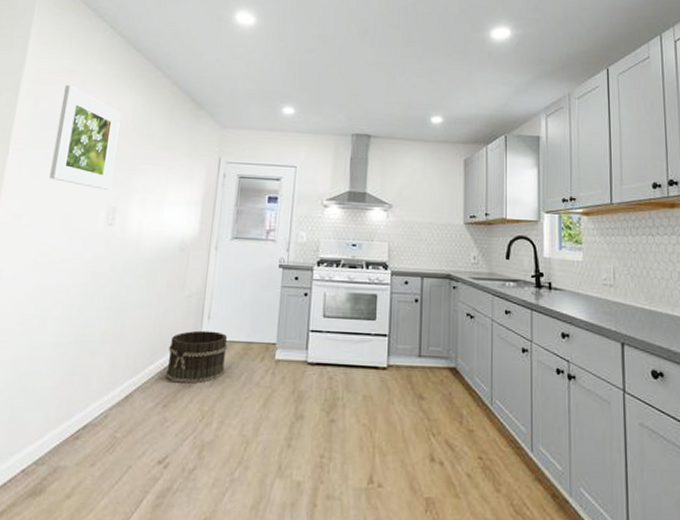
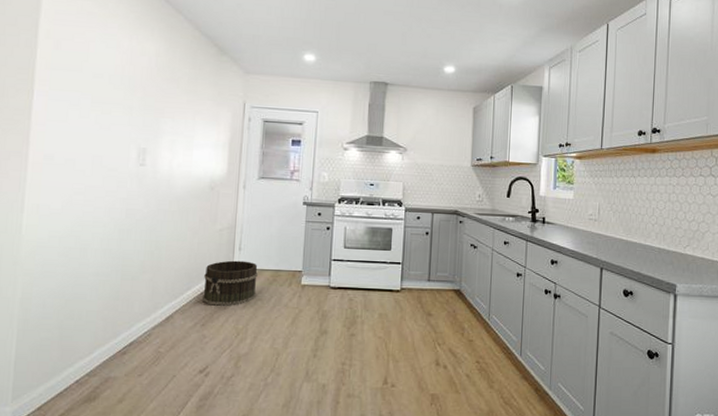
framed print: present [49,85,121,190] -> none [77,27,145,132]

